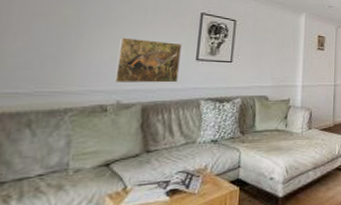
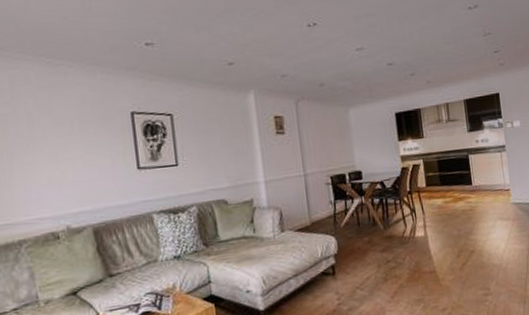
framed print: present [114,37,182,84] -> none [53,152,123,208]

